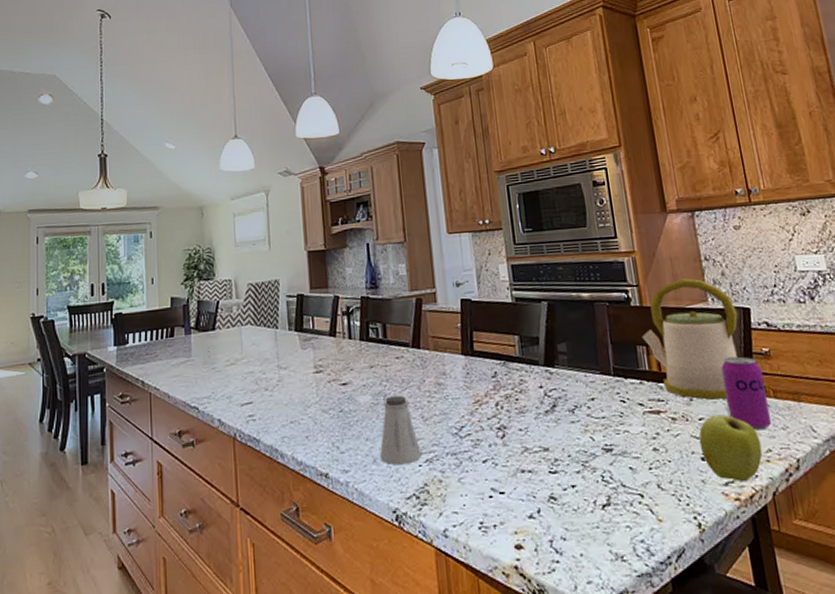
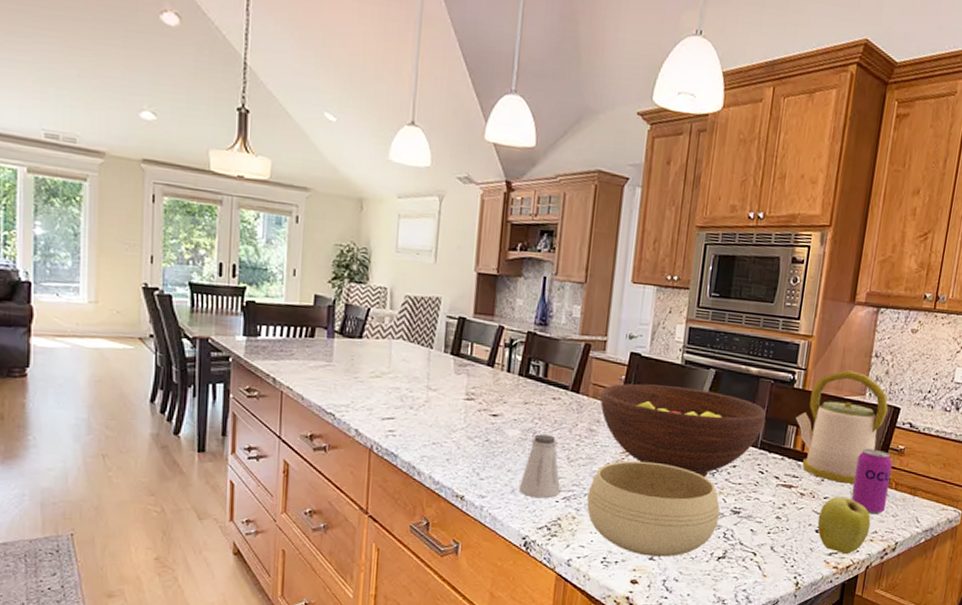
fruit bowl: none [440,324,612,417] -> present [600,383,767,478]
bowl: none [449,407,592,515] -> present [587,461,720,557]

